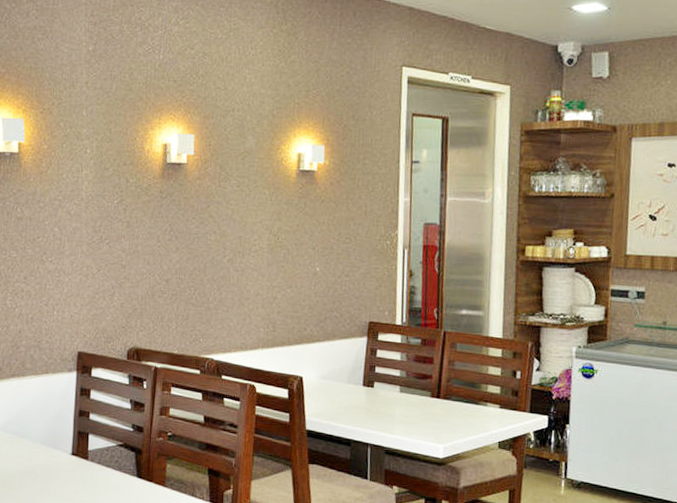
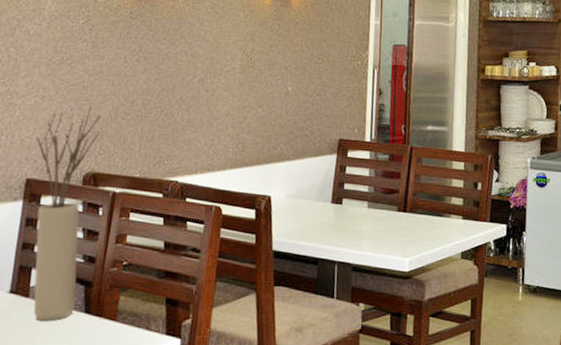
vase: none [83,283,141,482] -> present [33,105,102,321]

